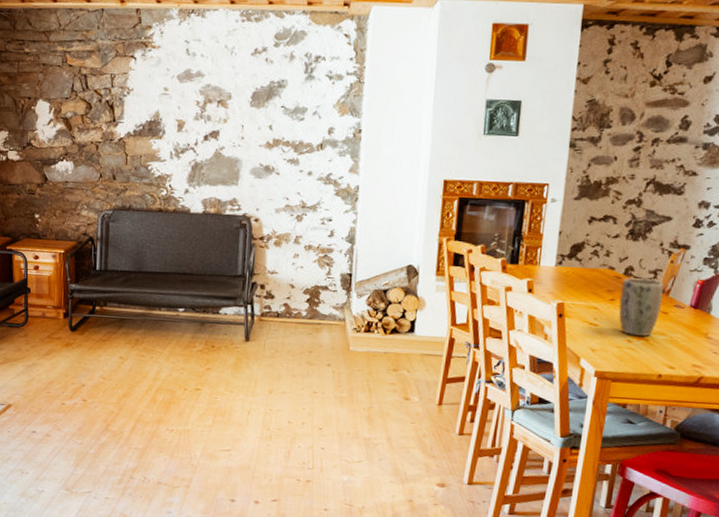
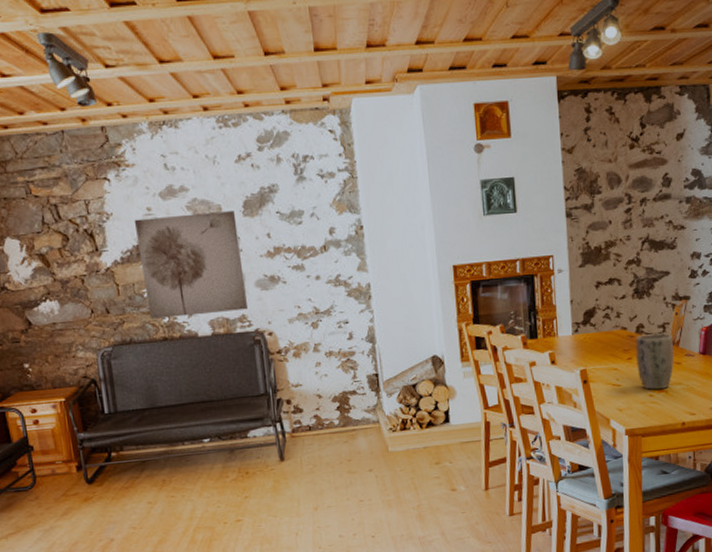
wall art: none [150,97,243,194] -> present [134,211,248,319]

